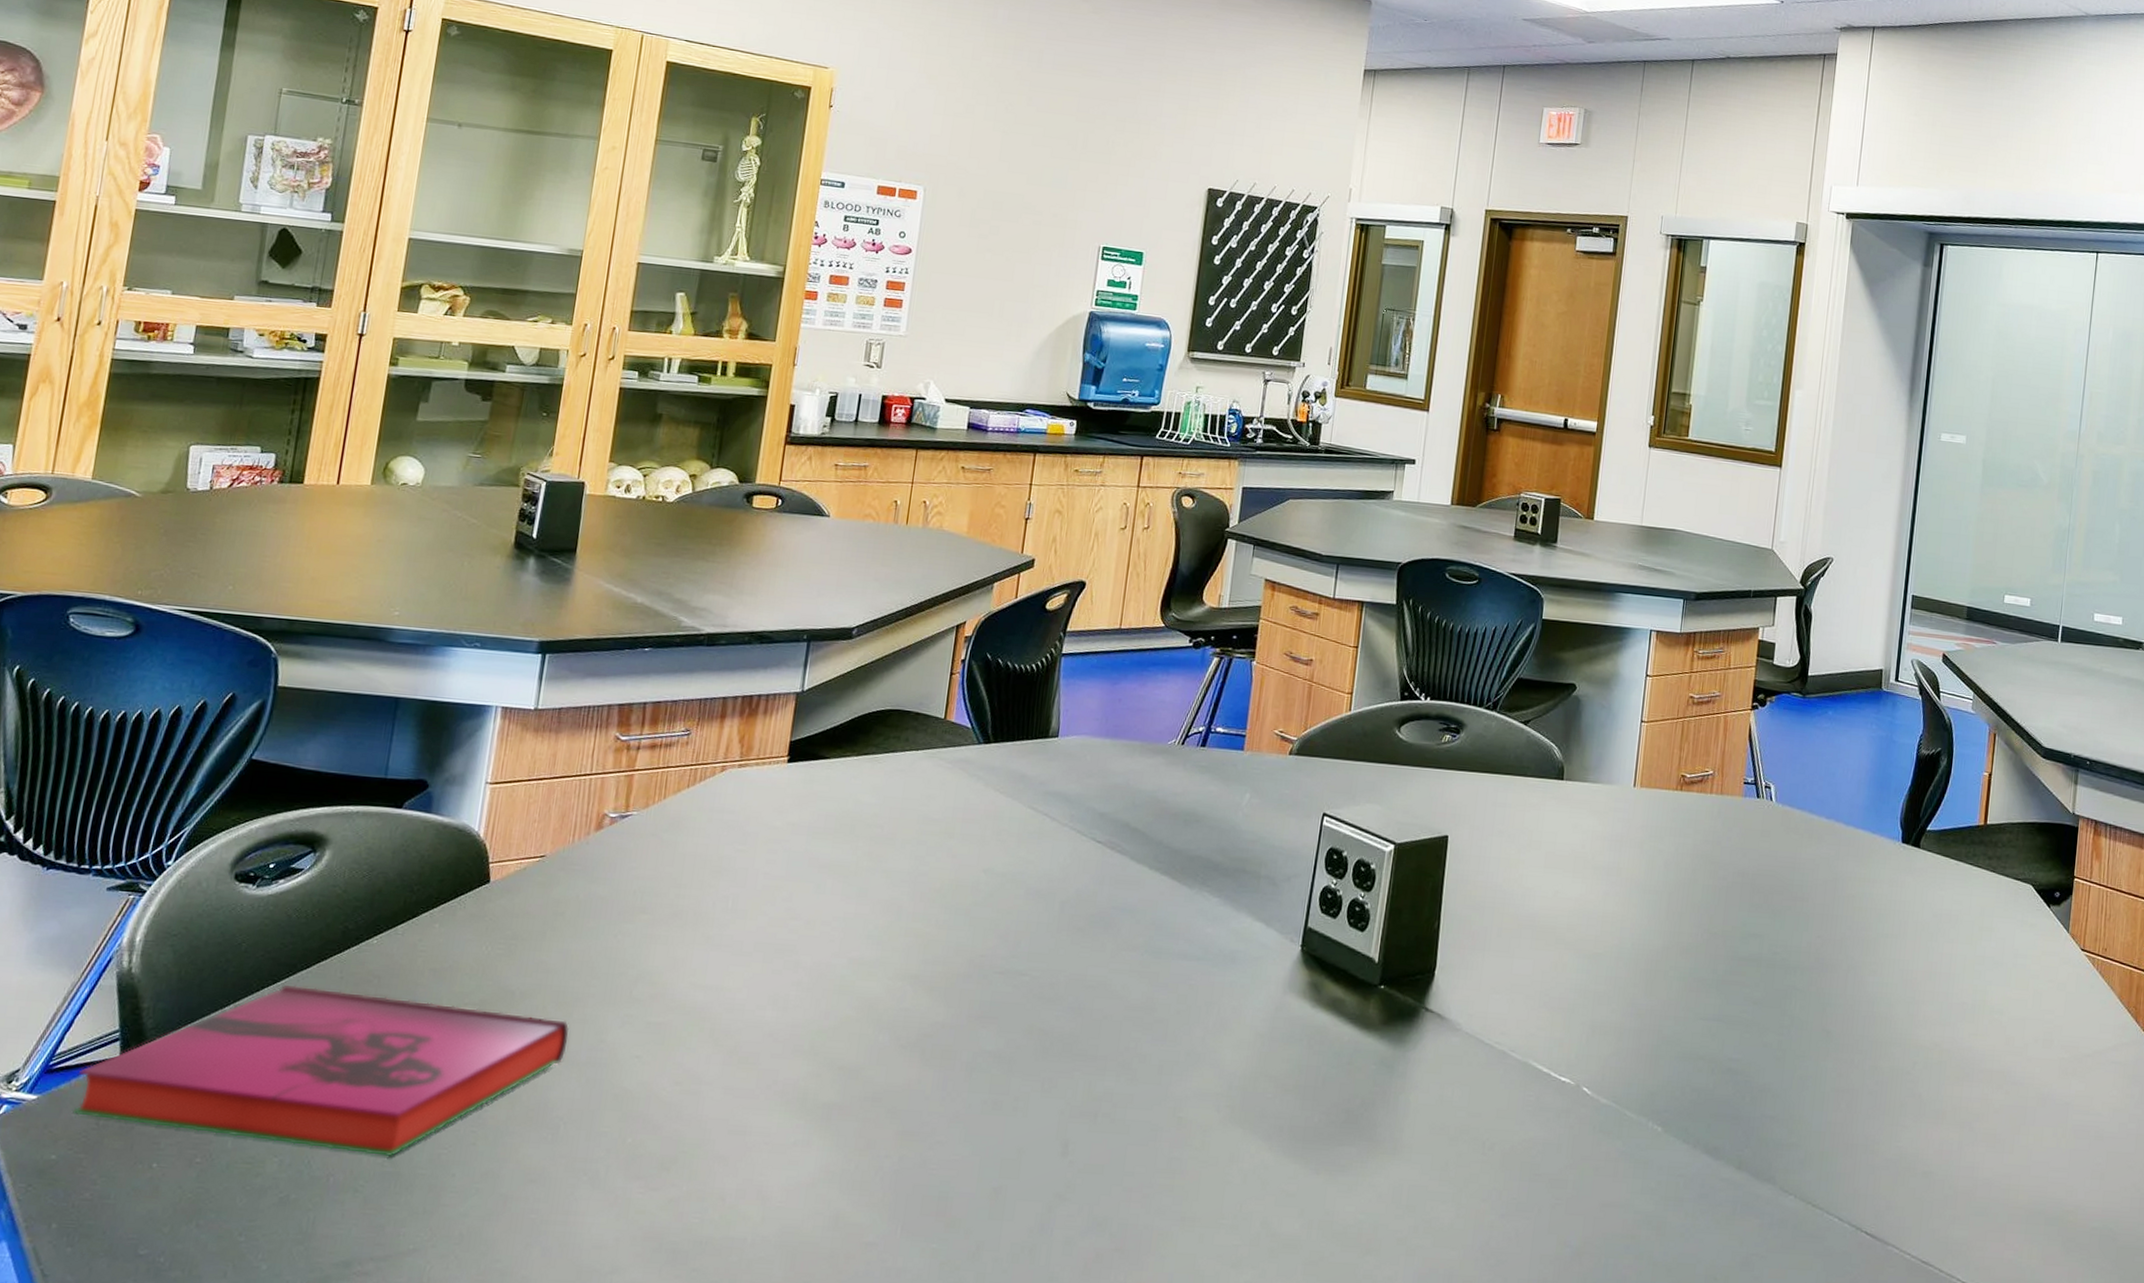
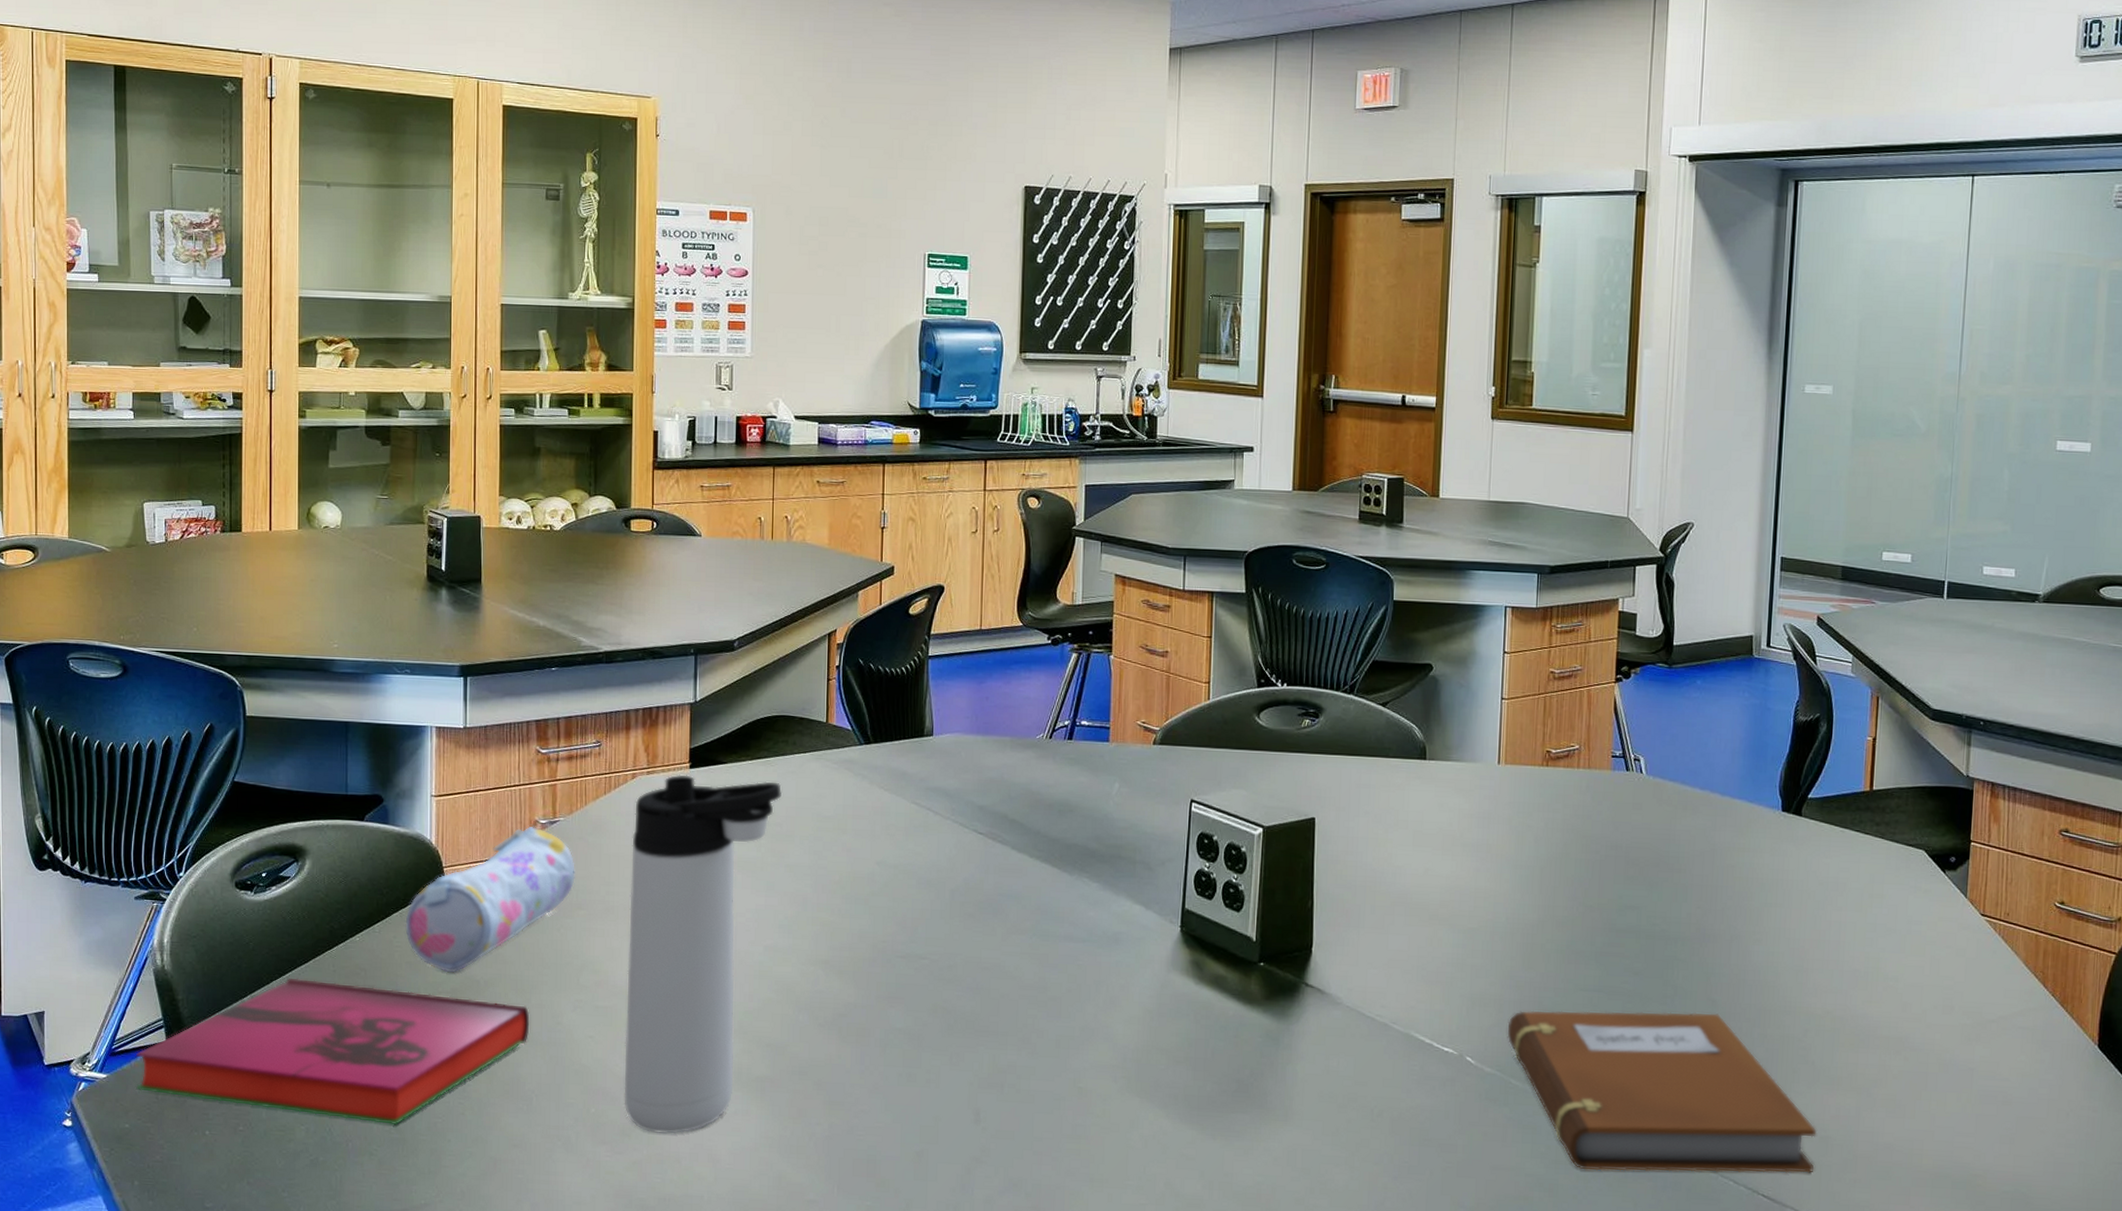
pencil case: none [433,819,644,983] -> present [405,826,575,973]
thermos bottle: none [666,769,887,1168] -> present [624,774,781,1134]
notebook: none [1625,1039,1921,1210] -> present [1507,1010,1817,1173]

